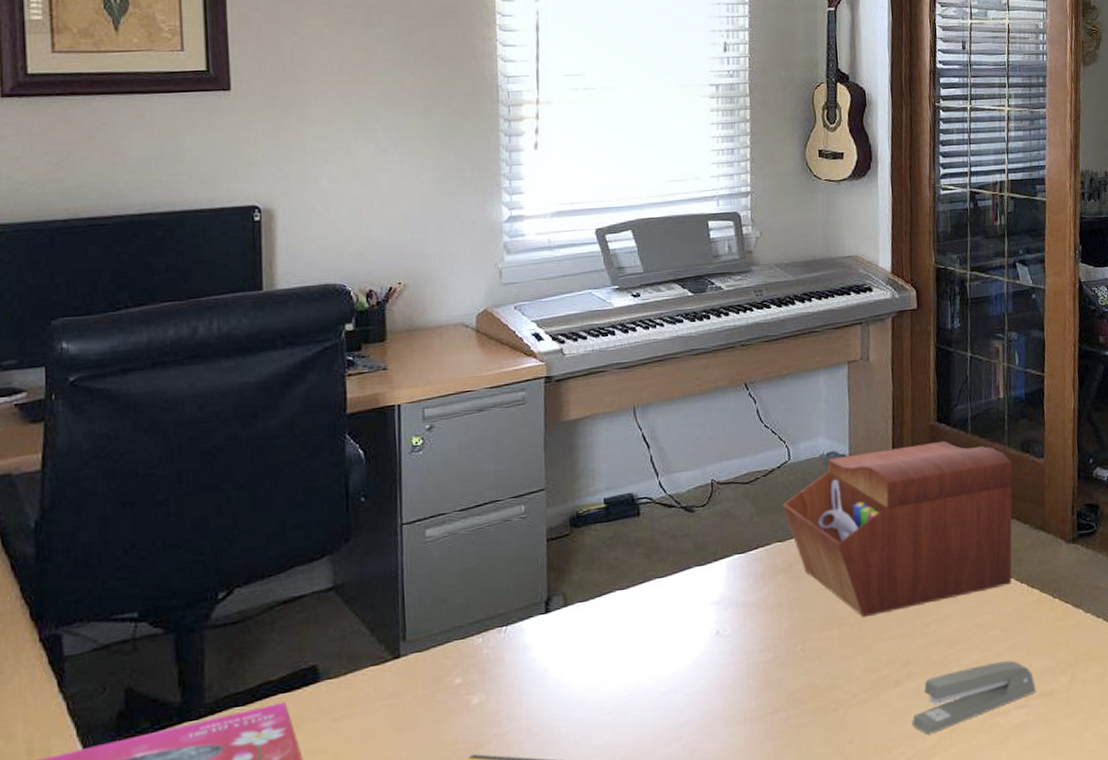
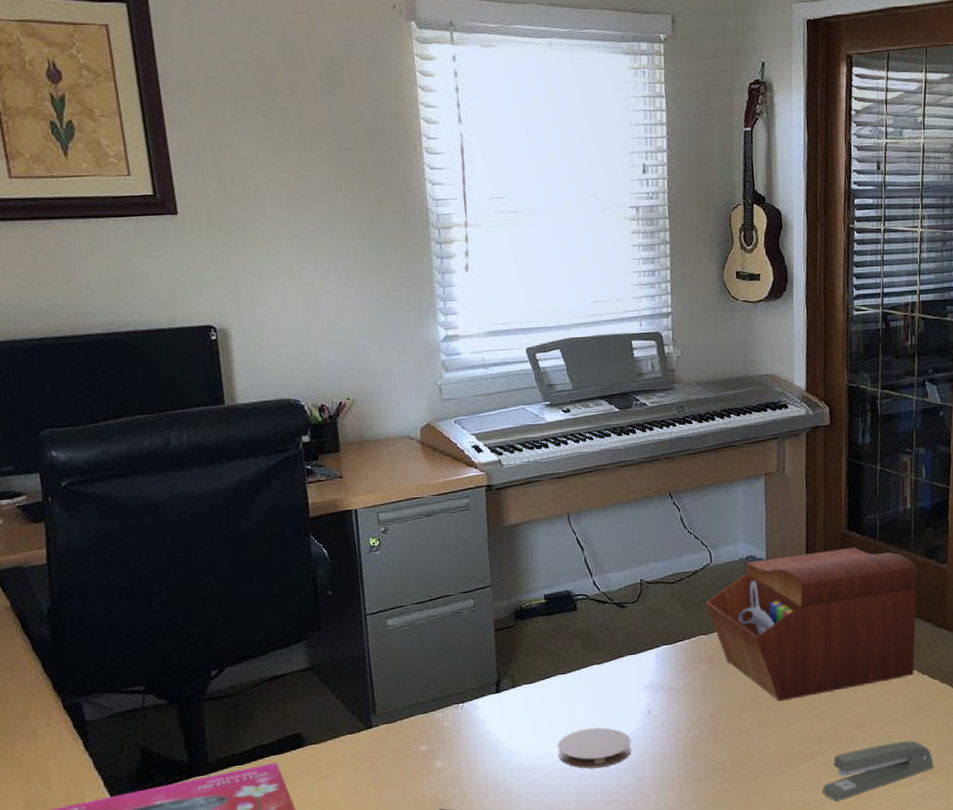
coaster: none [613,651,697,702] -> present [558,727,631,769]

